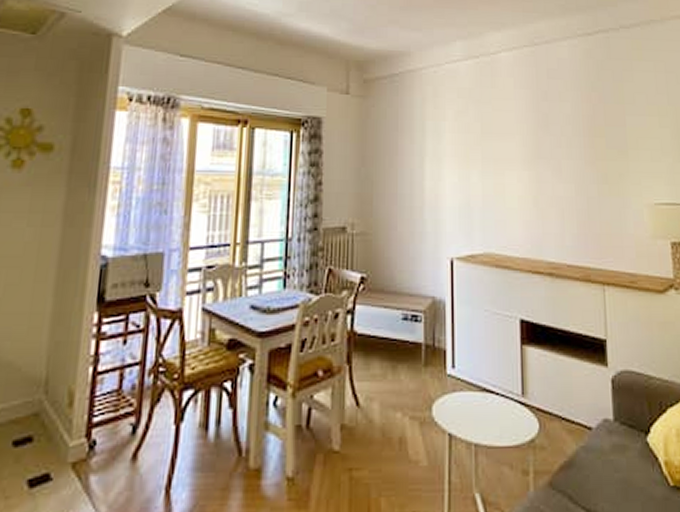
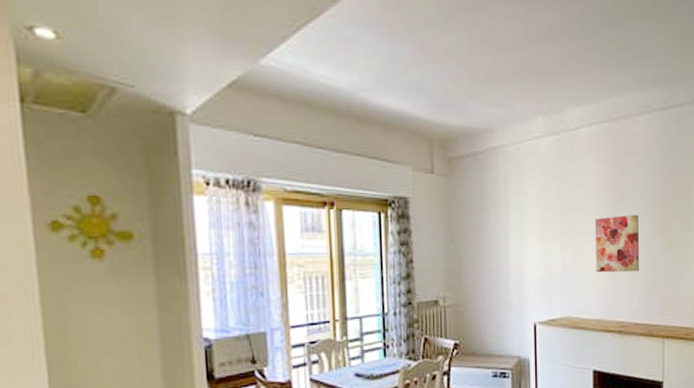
wall art: none [518,141,571,205] -> present [595,214,640,273]

